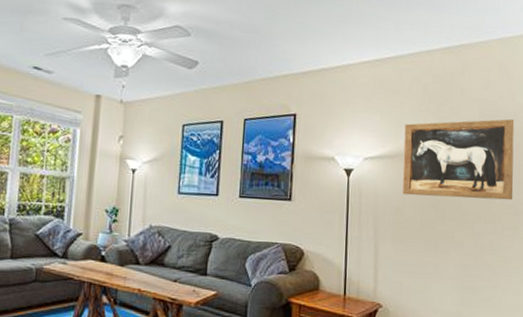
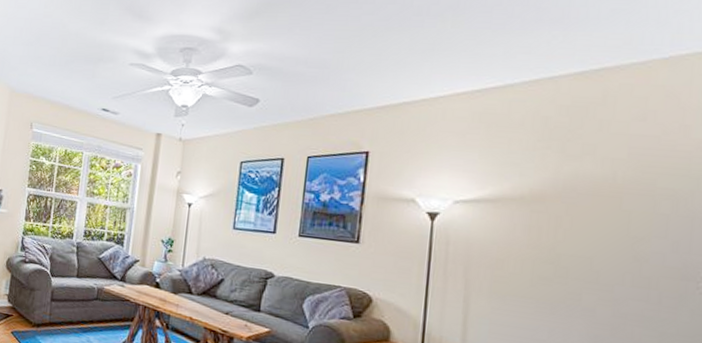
wall art: present [402,118,515,201] -> none [506,158,688,262]

